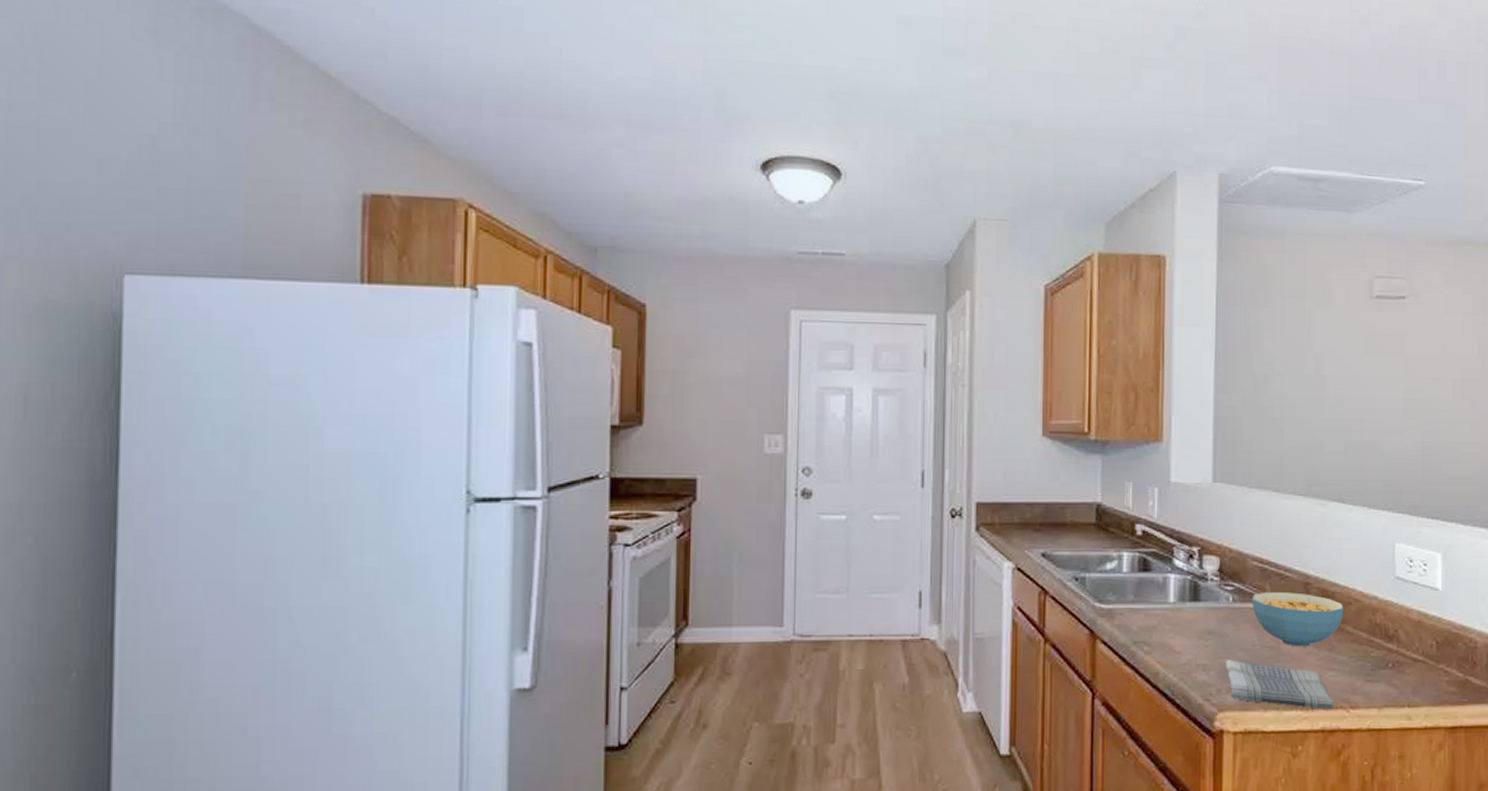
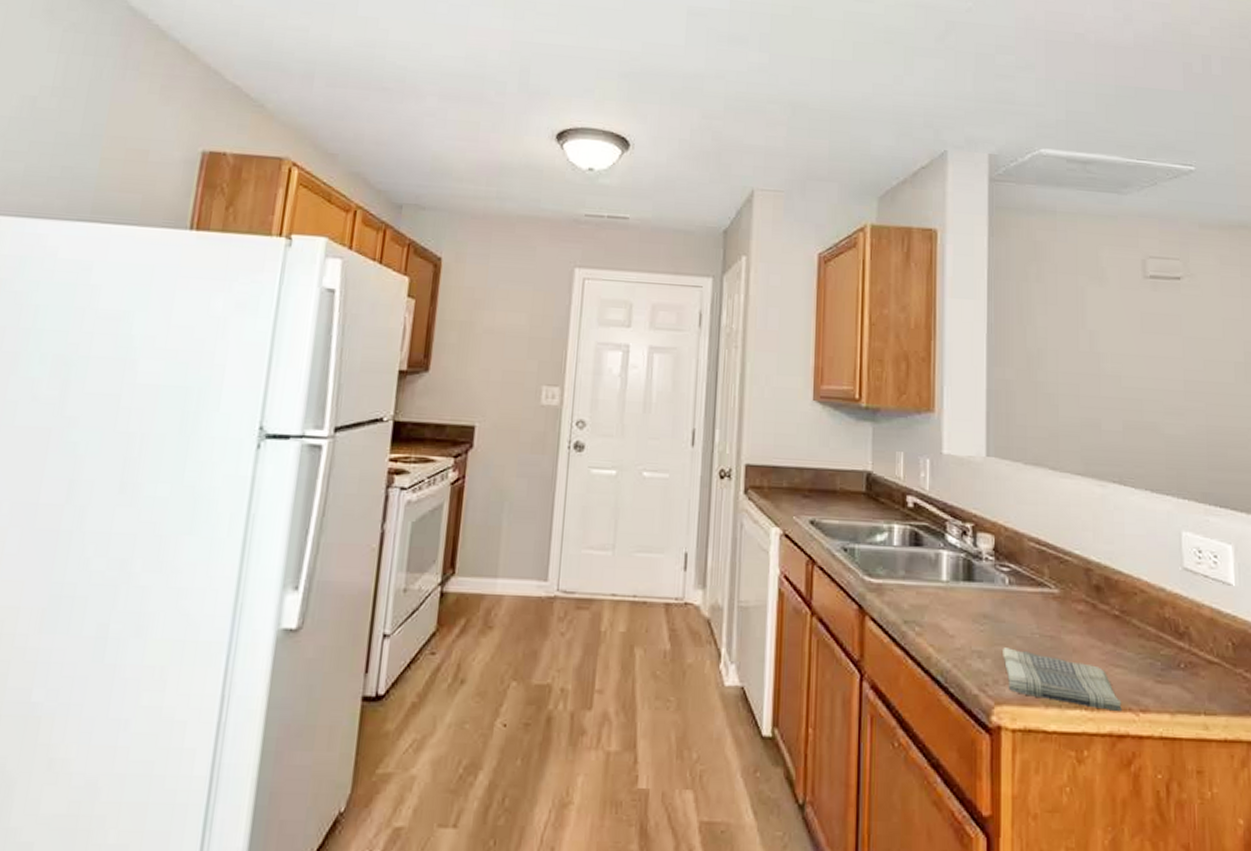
cereal bowl: present [1251,591,1344,647] -> none [1029,575,1129,639]

